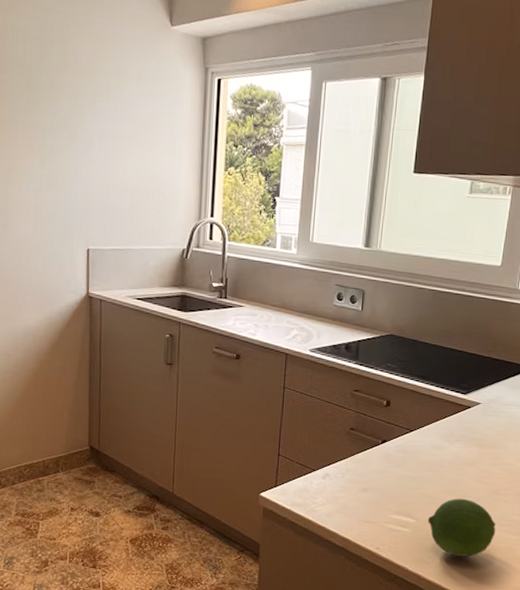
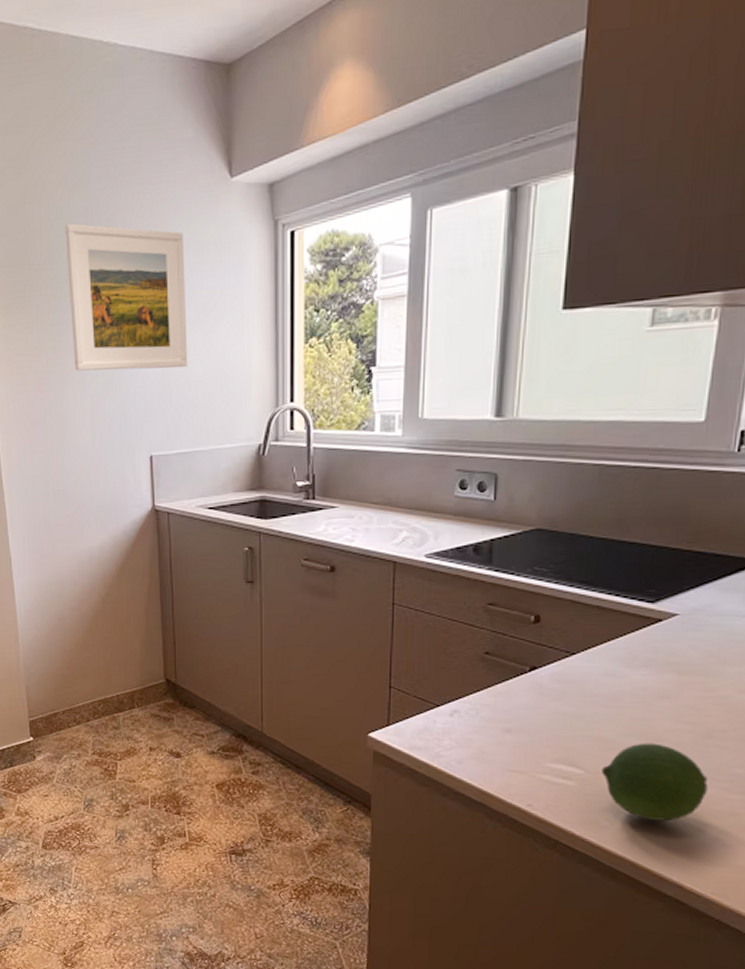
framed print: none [19,36,128,177] -> present [64,223,188,371]

